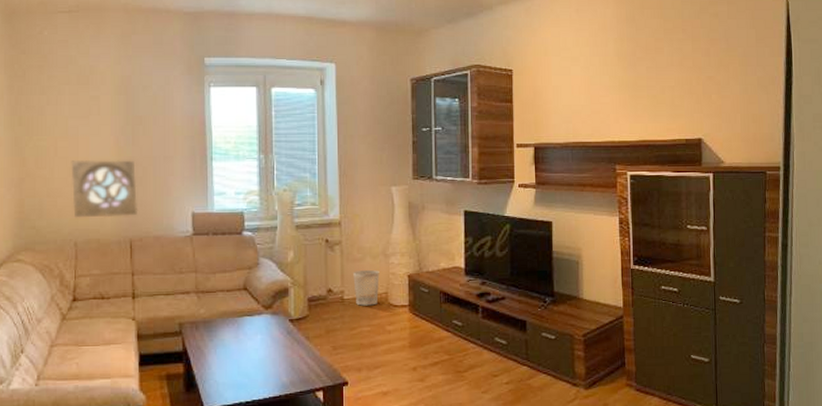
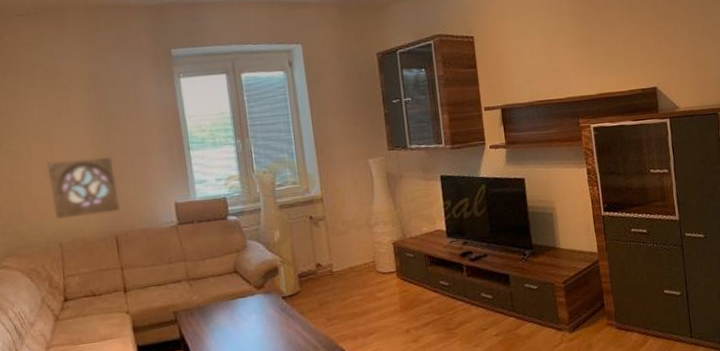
wastebasket: present [353,270,380,306] -> none [339,241,367,277]

